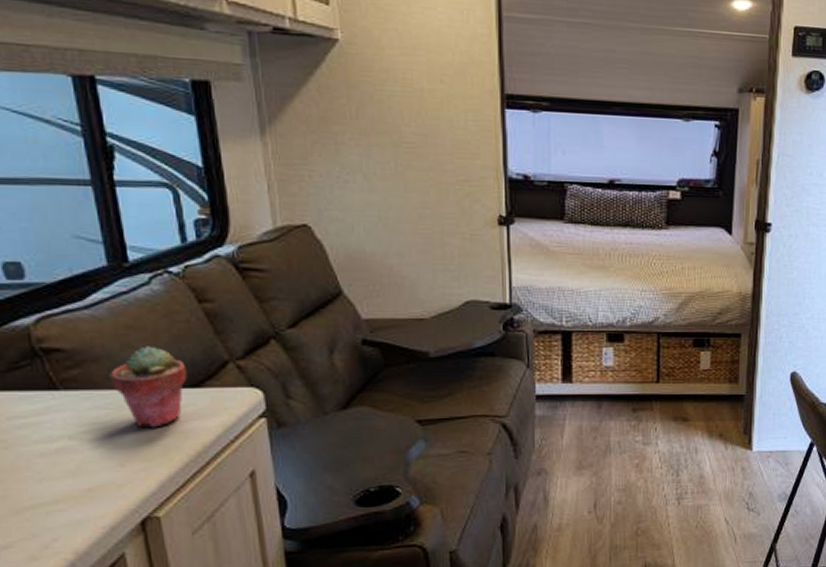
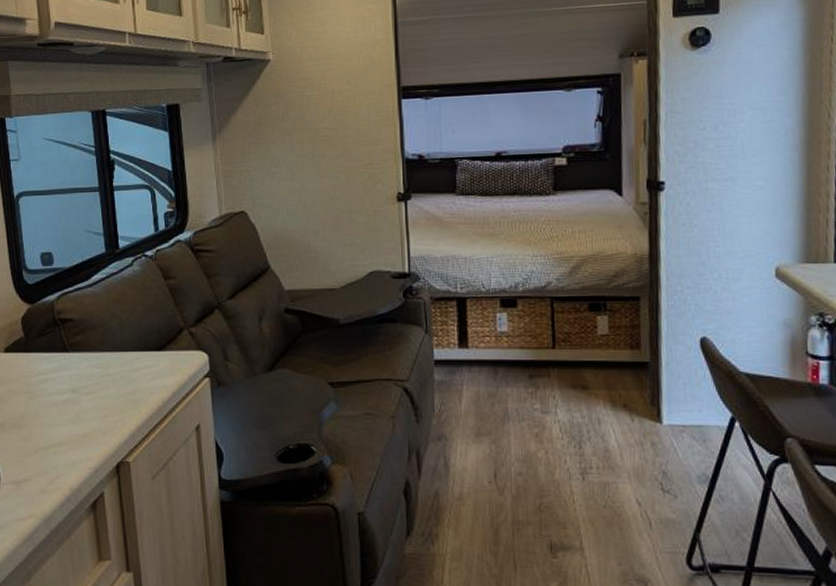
potted succulent: present [109,346,188,428] -> none [102,316,154,385]

